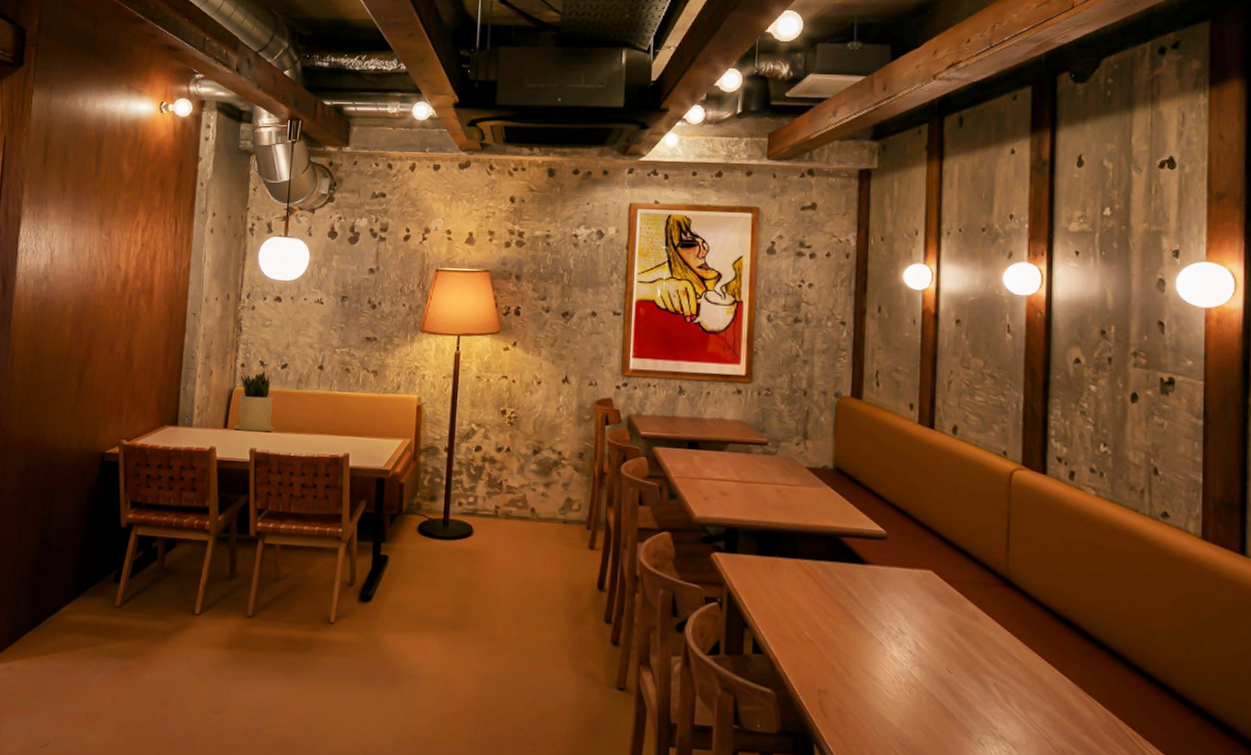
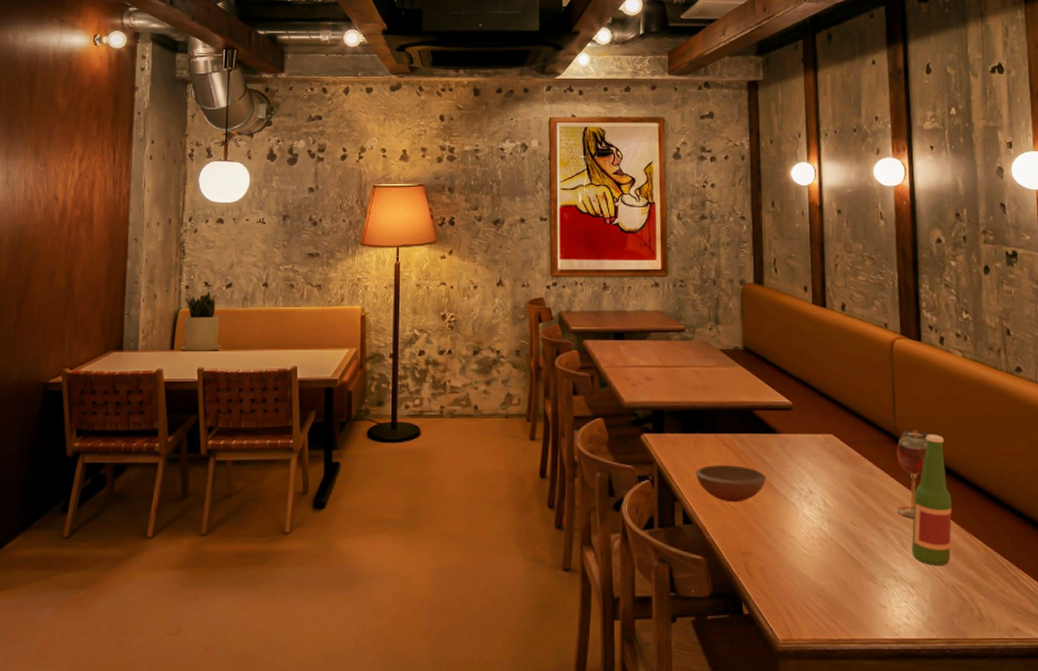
bowl: none [769,592,851,635] -> present [695,465,766,502]
wineglass: none [1003,572,1046,673] -> present [896,429,928,519]
beer bottle: none [1016,579,1070,728] -> present [911,433,952,565]

